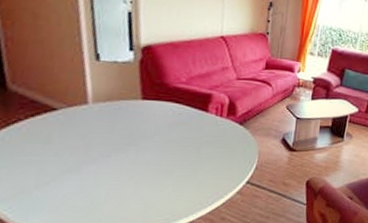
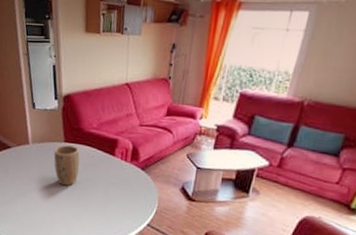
plant pot: none [125,103,163,151] -> present [53,145,80,186]

